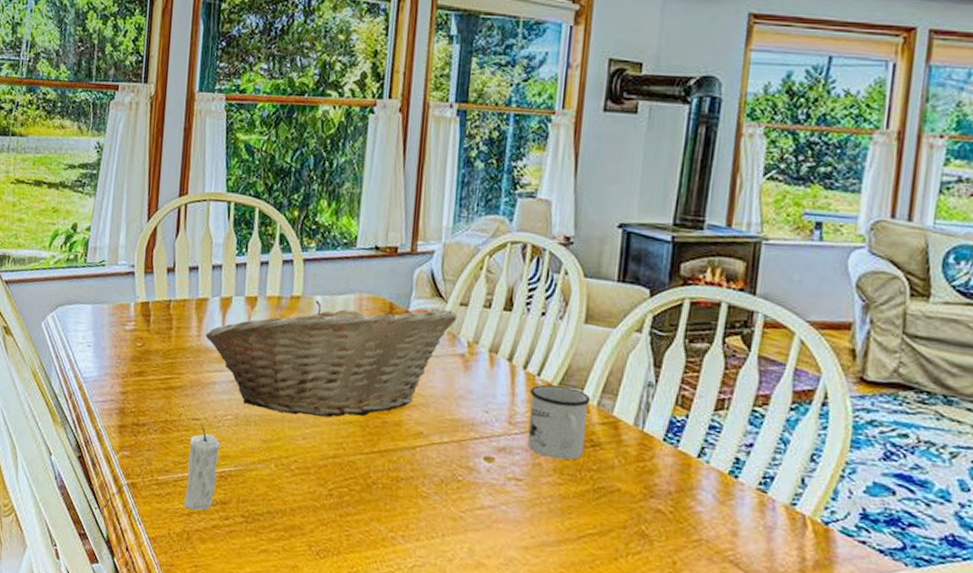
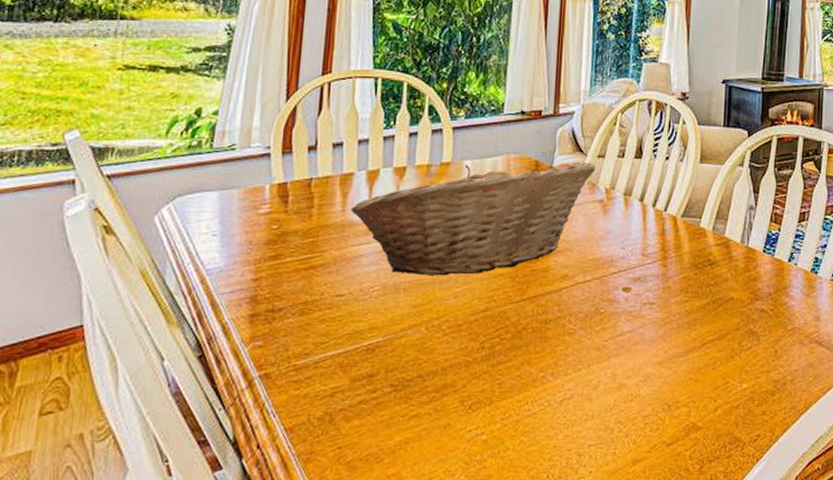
candle: present [183,424,221,511] -> none [325,299,368,390]
mug: present [527,384,591,460] -> none [658,218,707,280]

